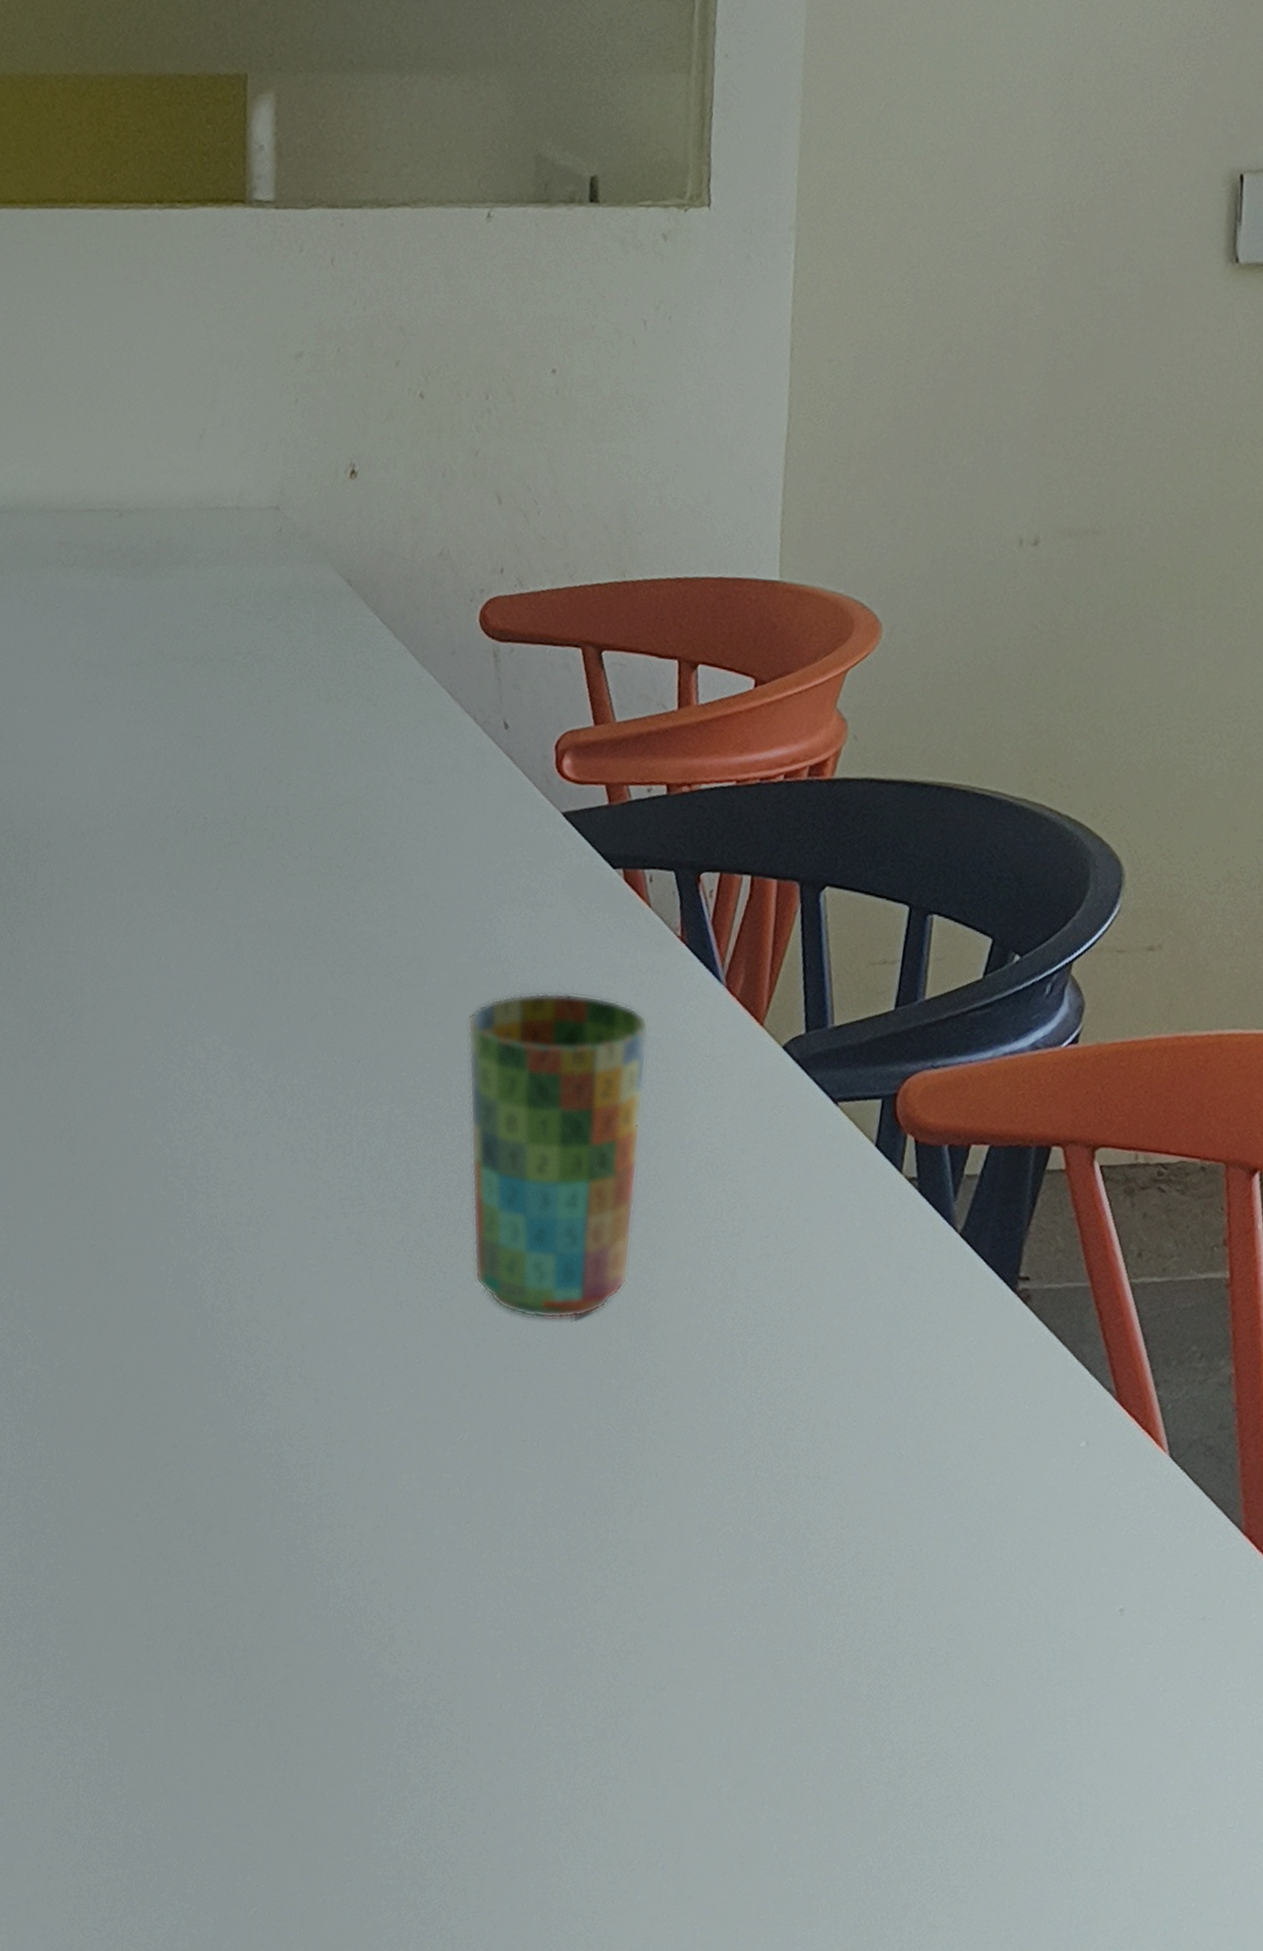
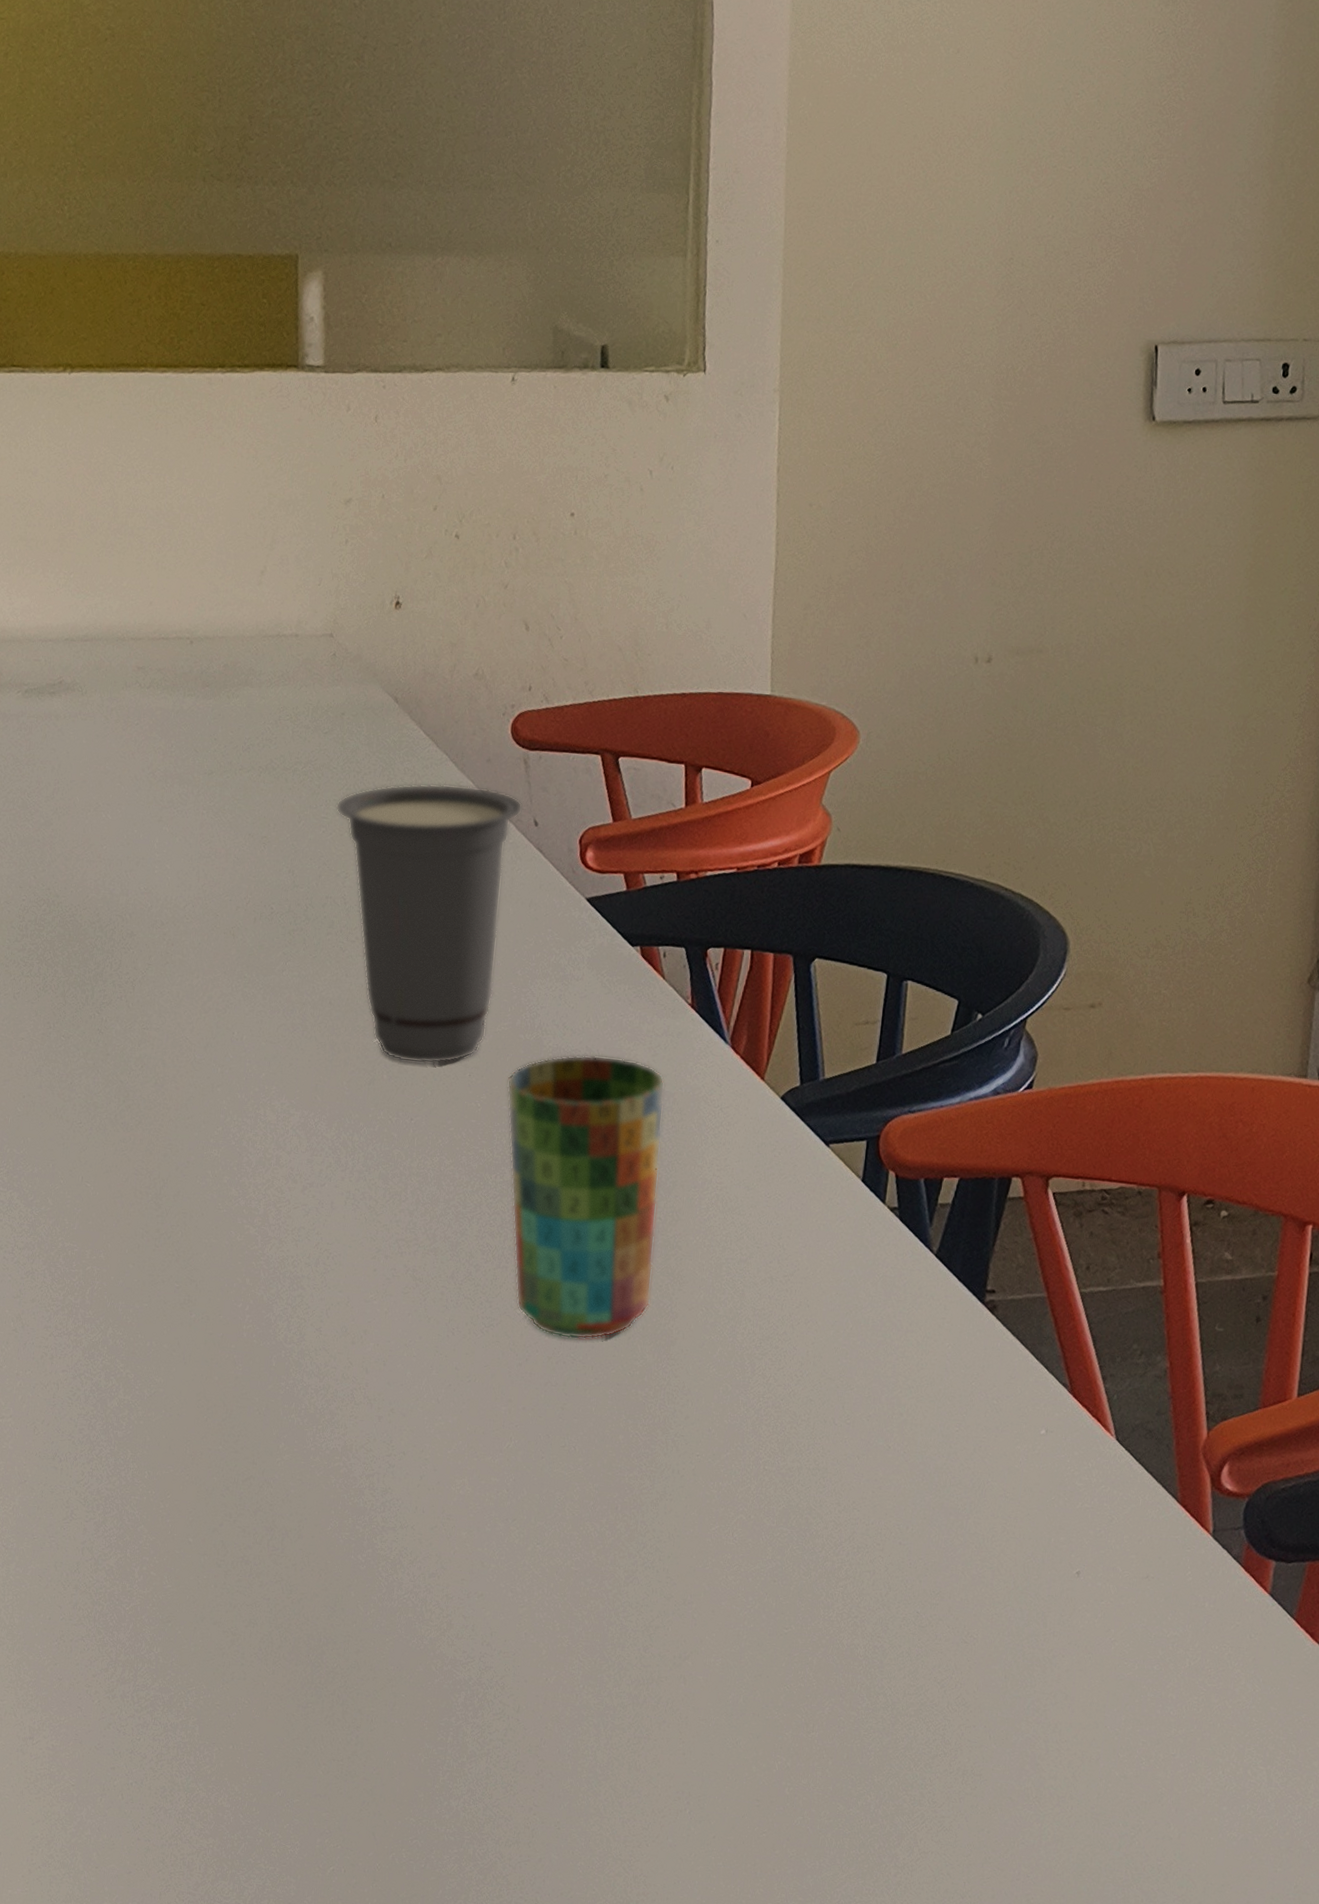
cup: none [279,678,491,999] -> present [335,784,523,1064]

